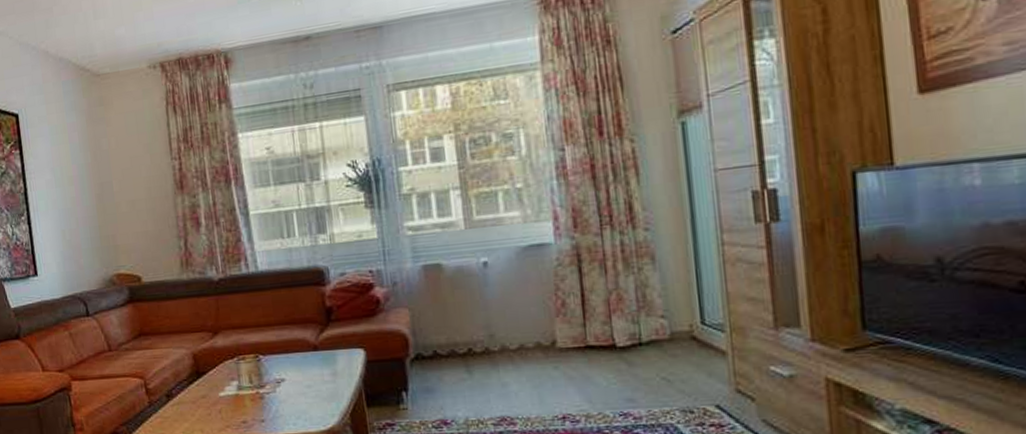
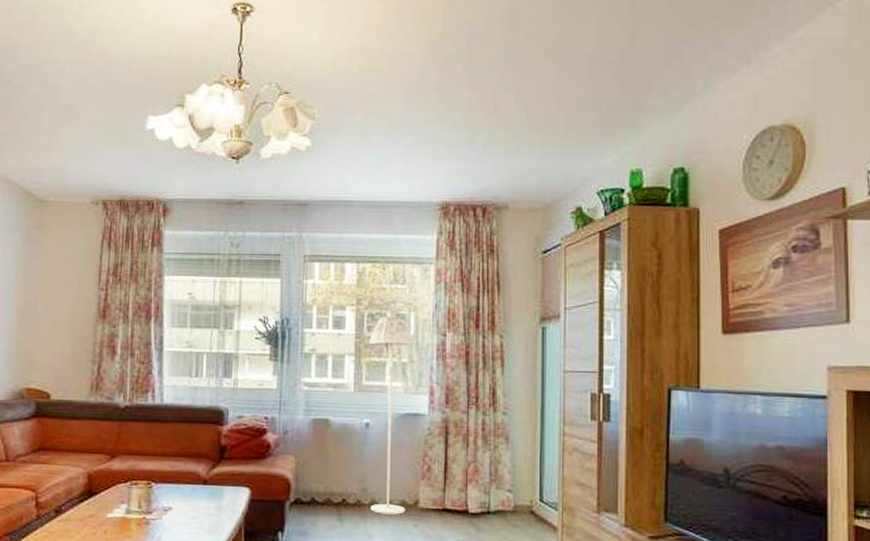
floor lamp: none [474,136,542,360] -> present [369,316,413,515]

